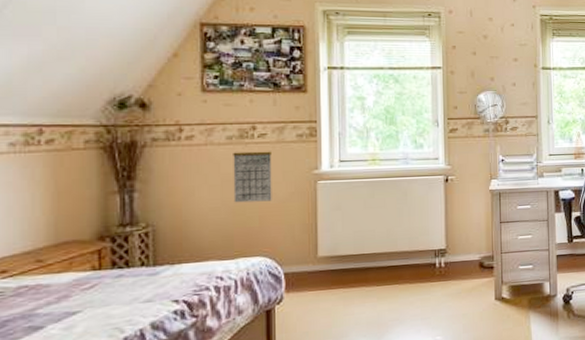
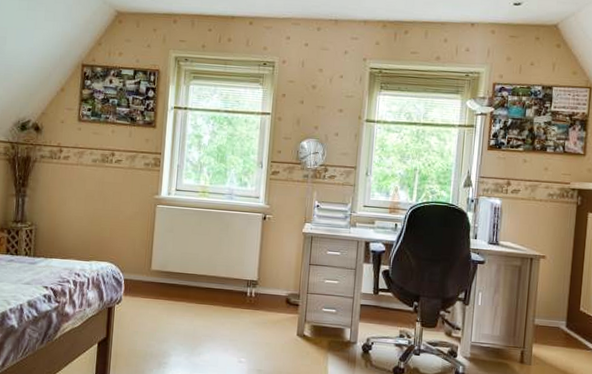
calendar: present [233,145,272,203] -> none [93,168,124,217]

